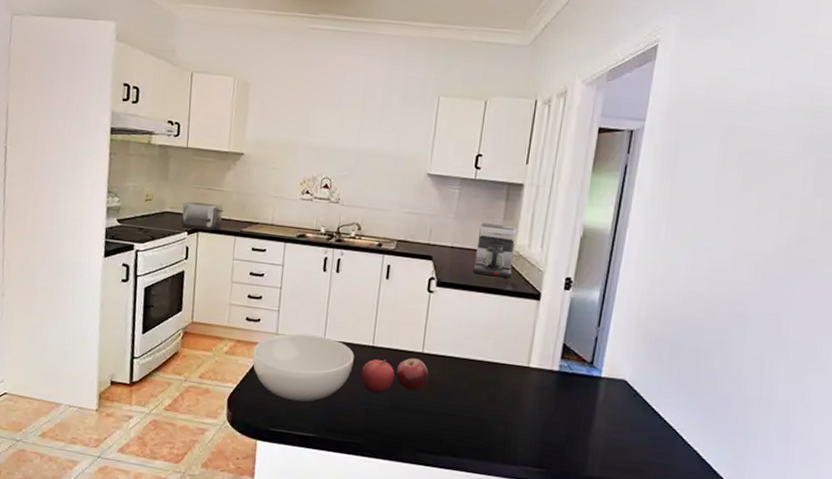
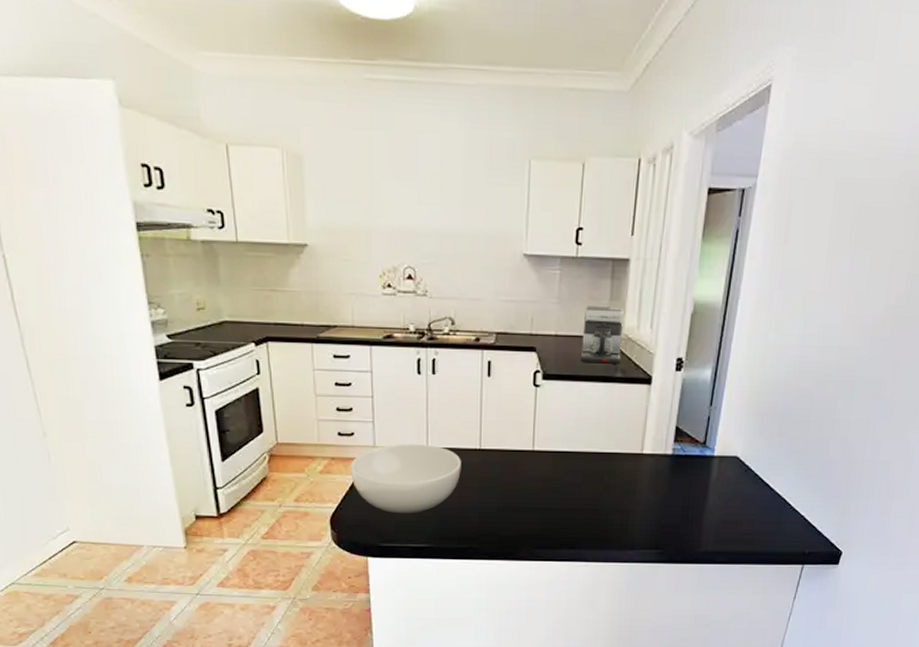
toaster: present [181,201,224,231] -> none [243,306,294,339]
fruit: present [361,359,395,394] -> none [470,461,506,497]
fruit: present [396,358,430,391] -> none [507,457,542,490]

